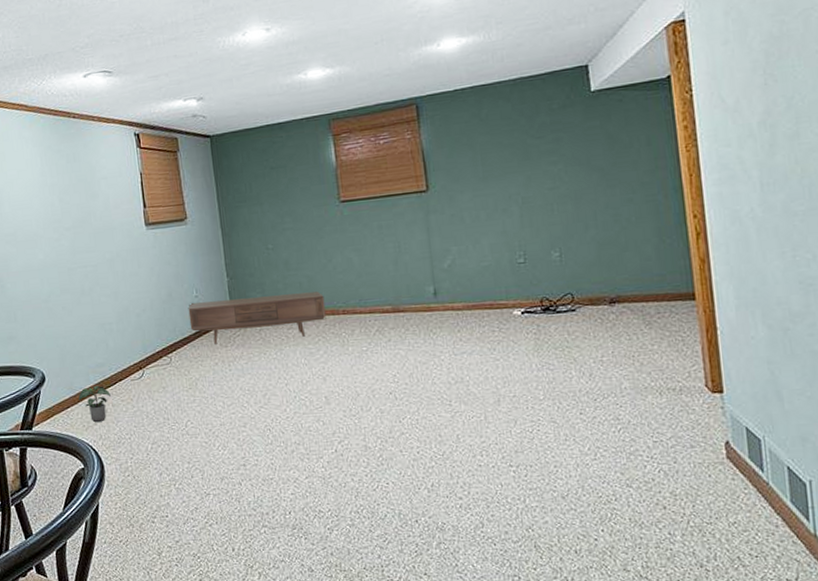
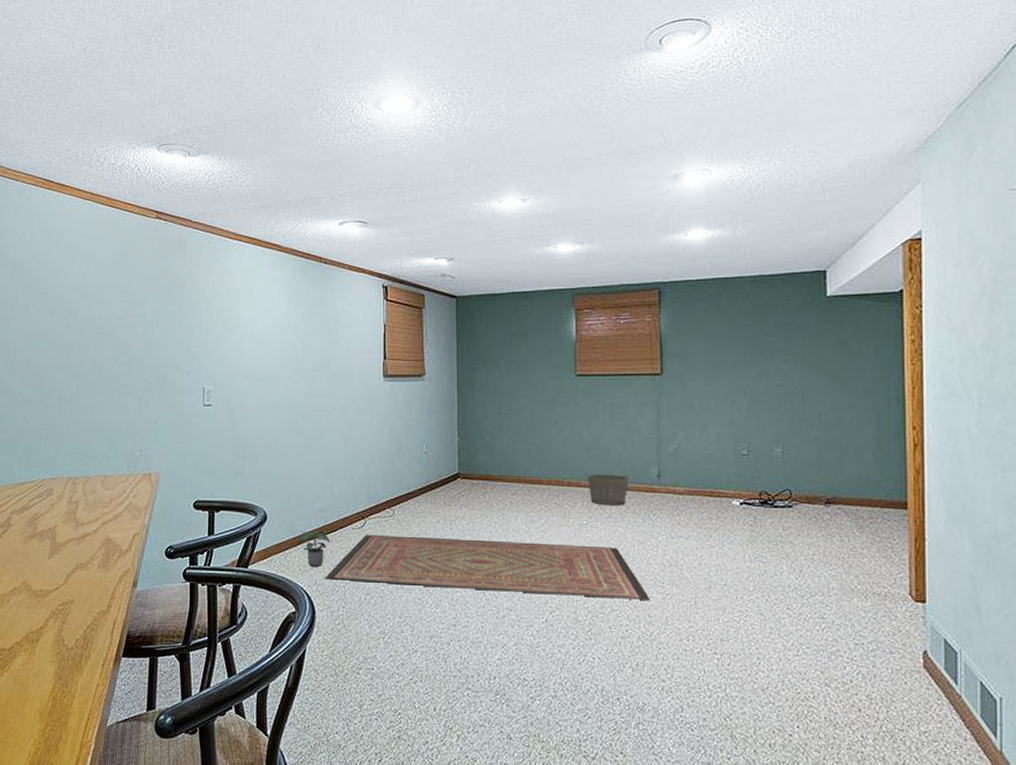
area rug: none [109,371,440,433] -> present [325,535,651,601]
tv stand: present [188,291,326,344] -> none [416,459,551,504]
basket: none [361,297,406,330] -> present [586,473,630,506]

